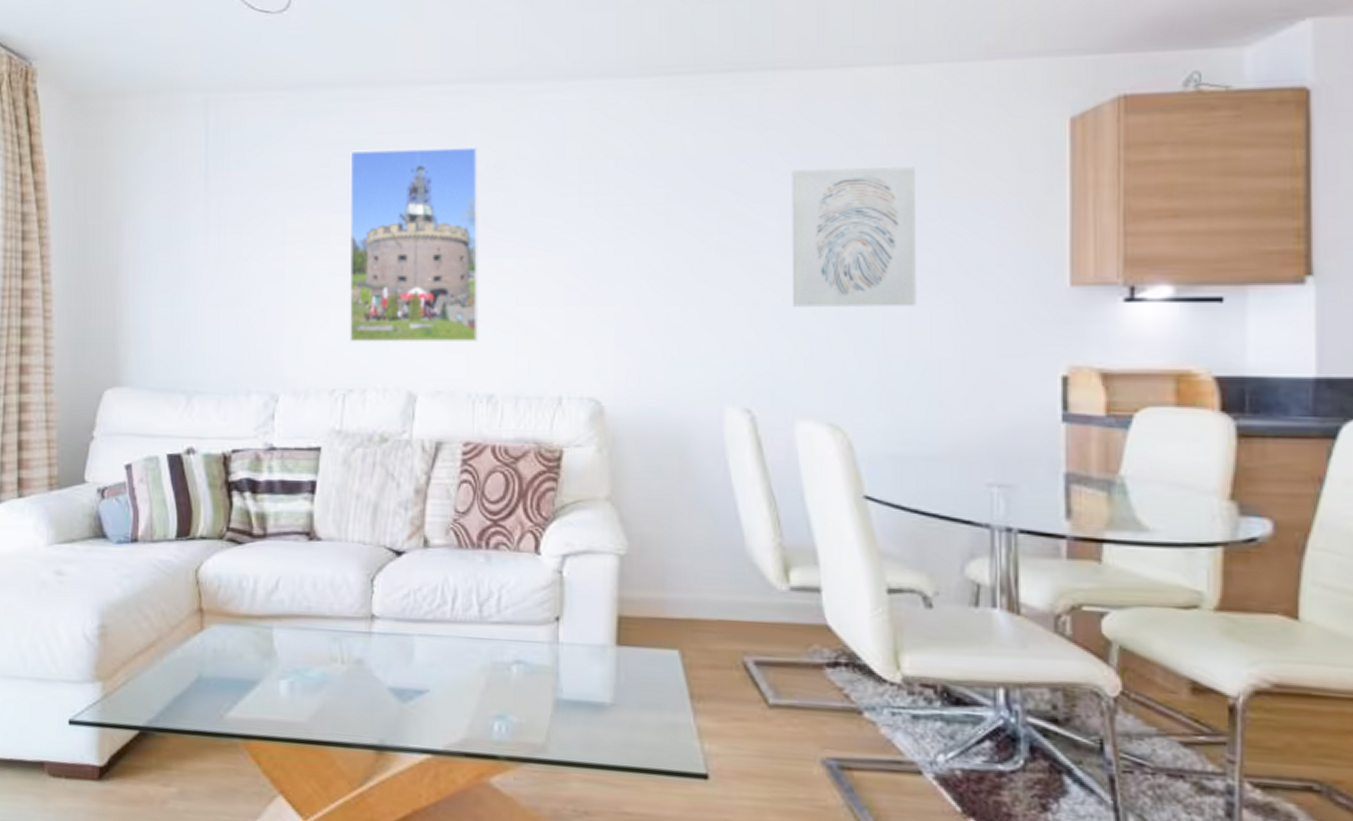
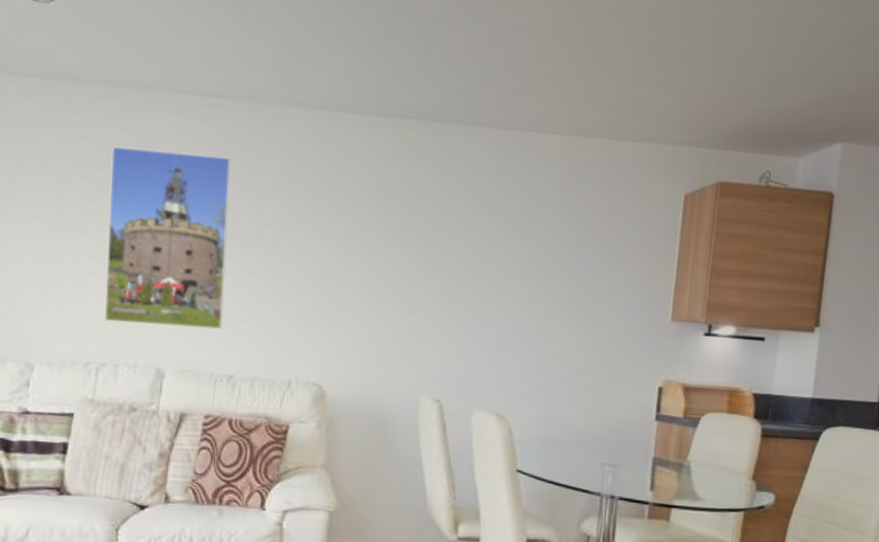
wall art: present [792,167,917,307] -> none [478,211,576,328]

